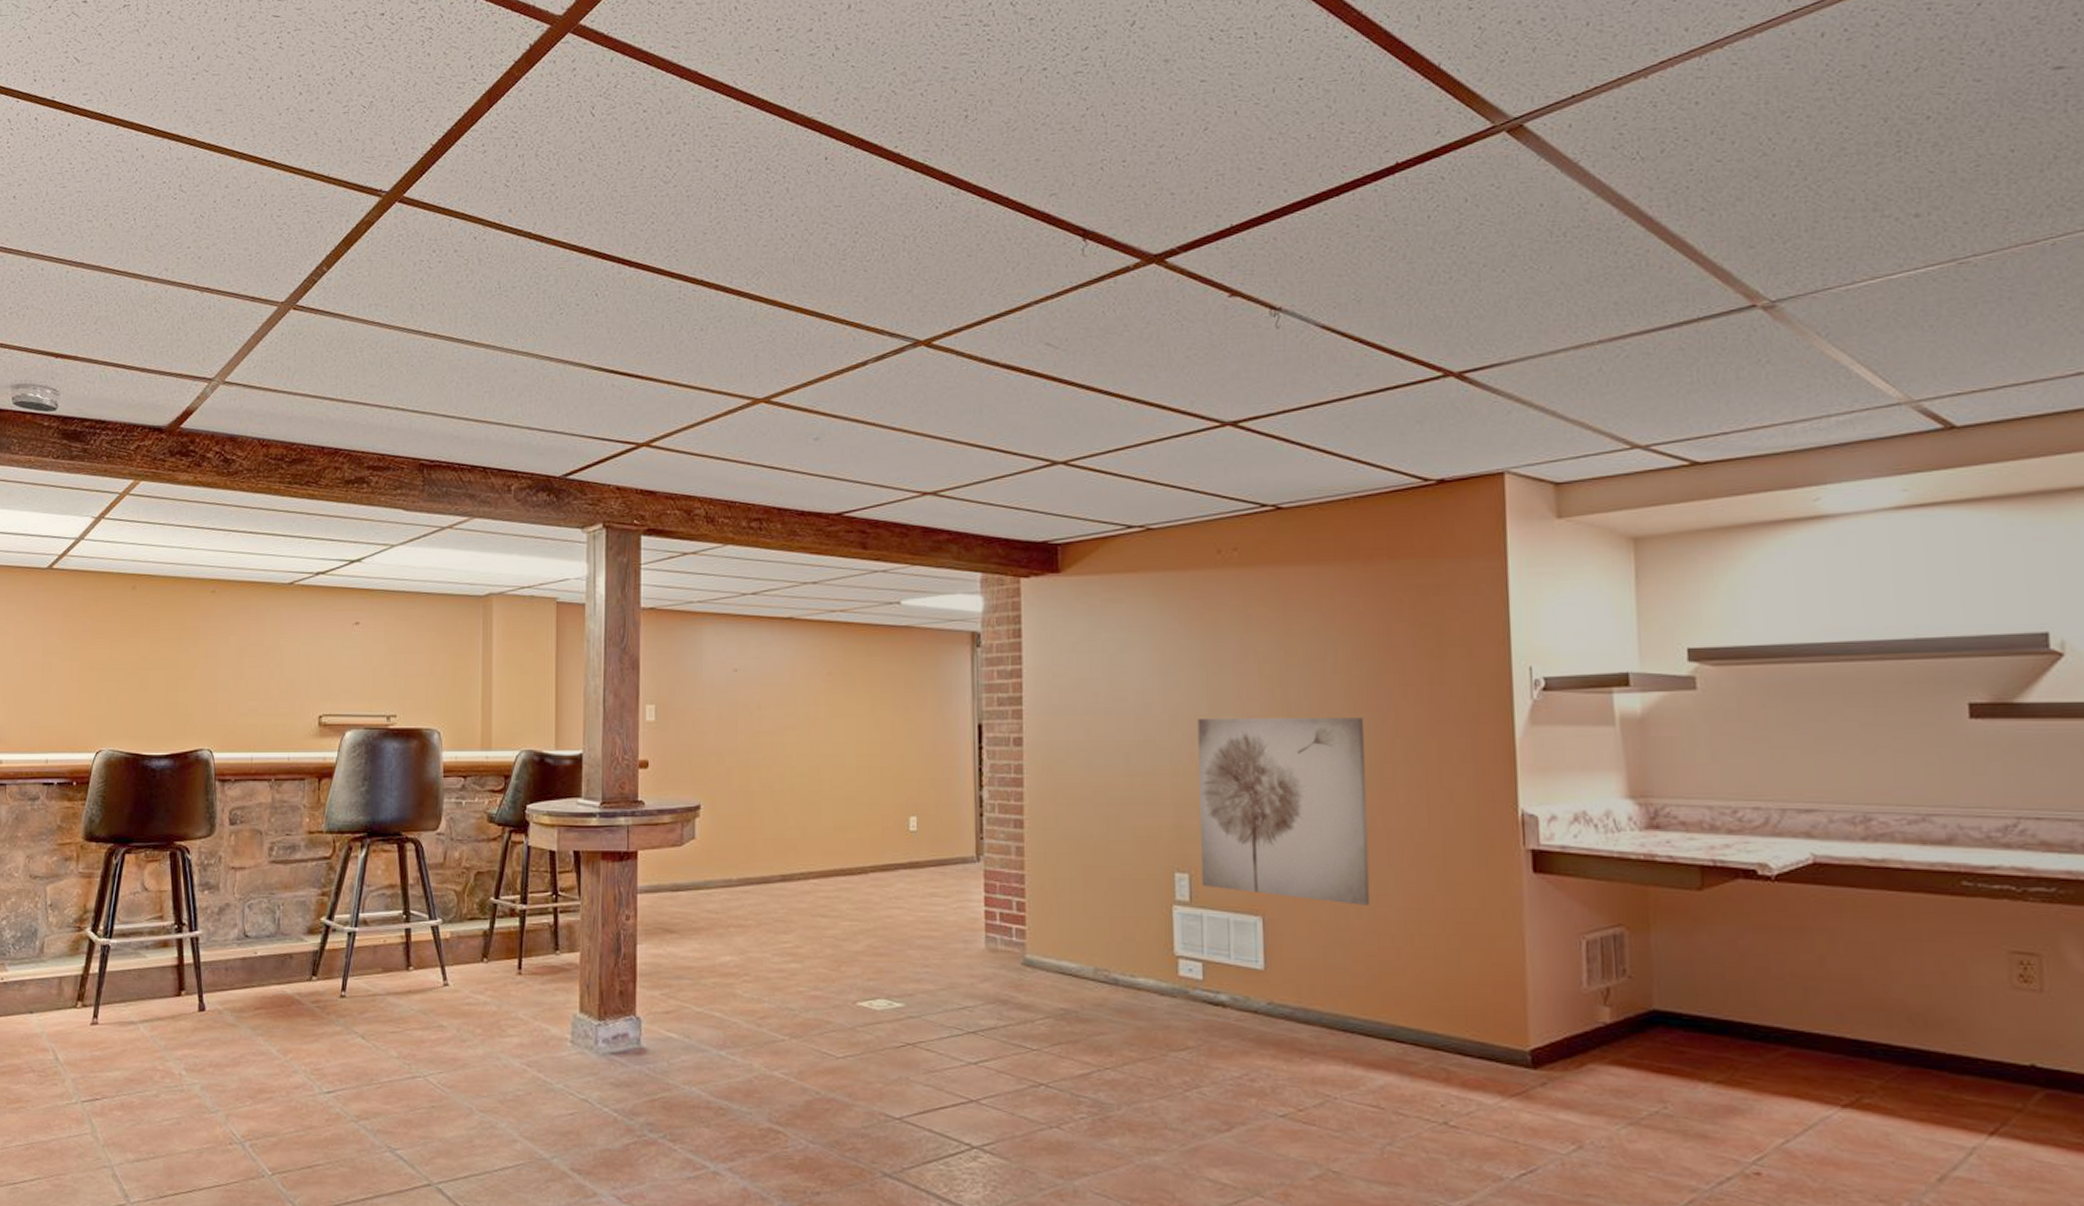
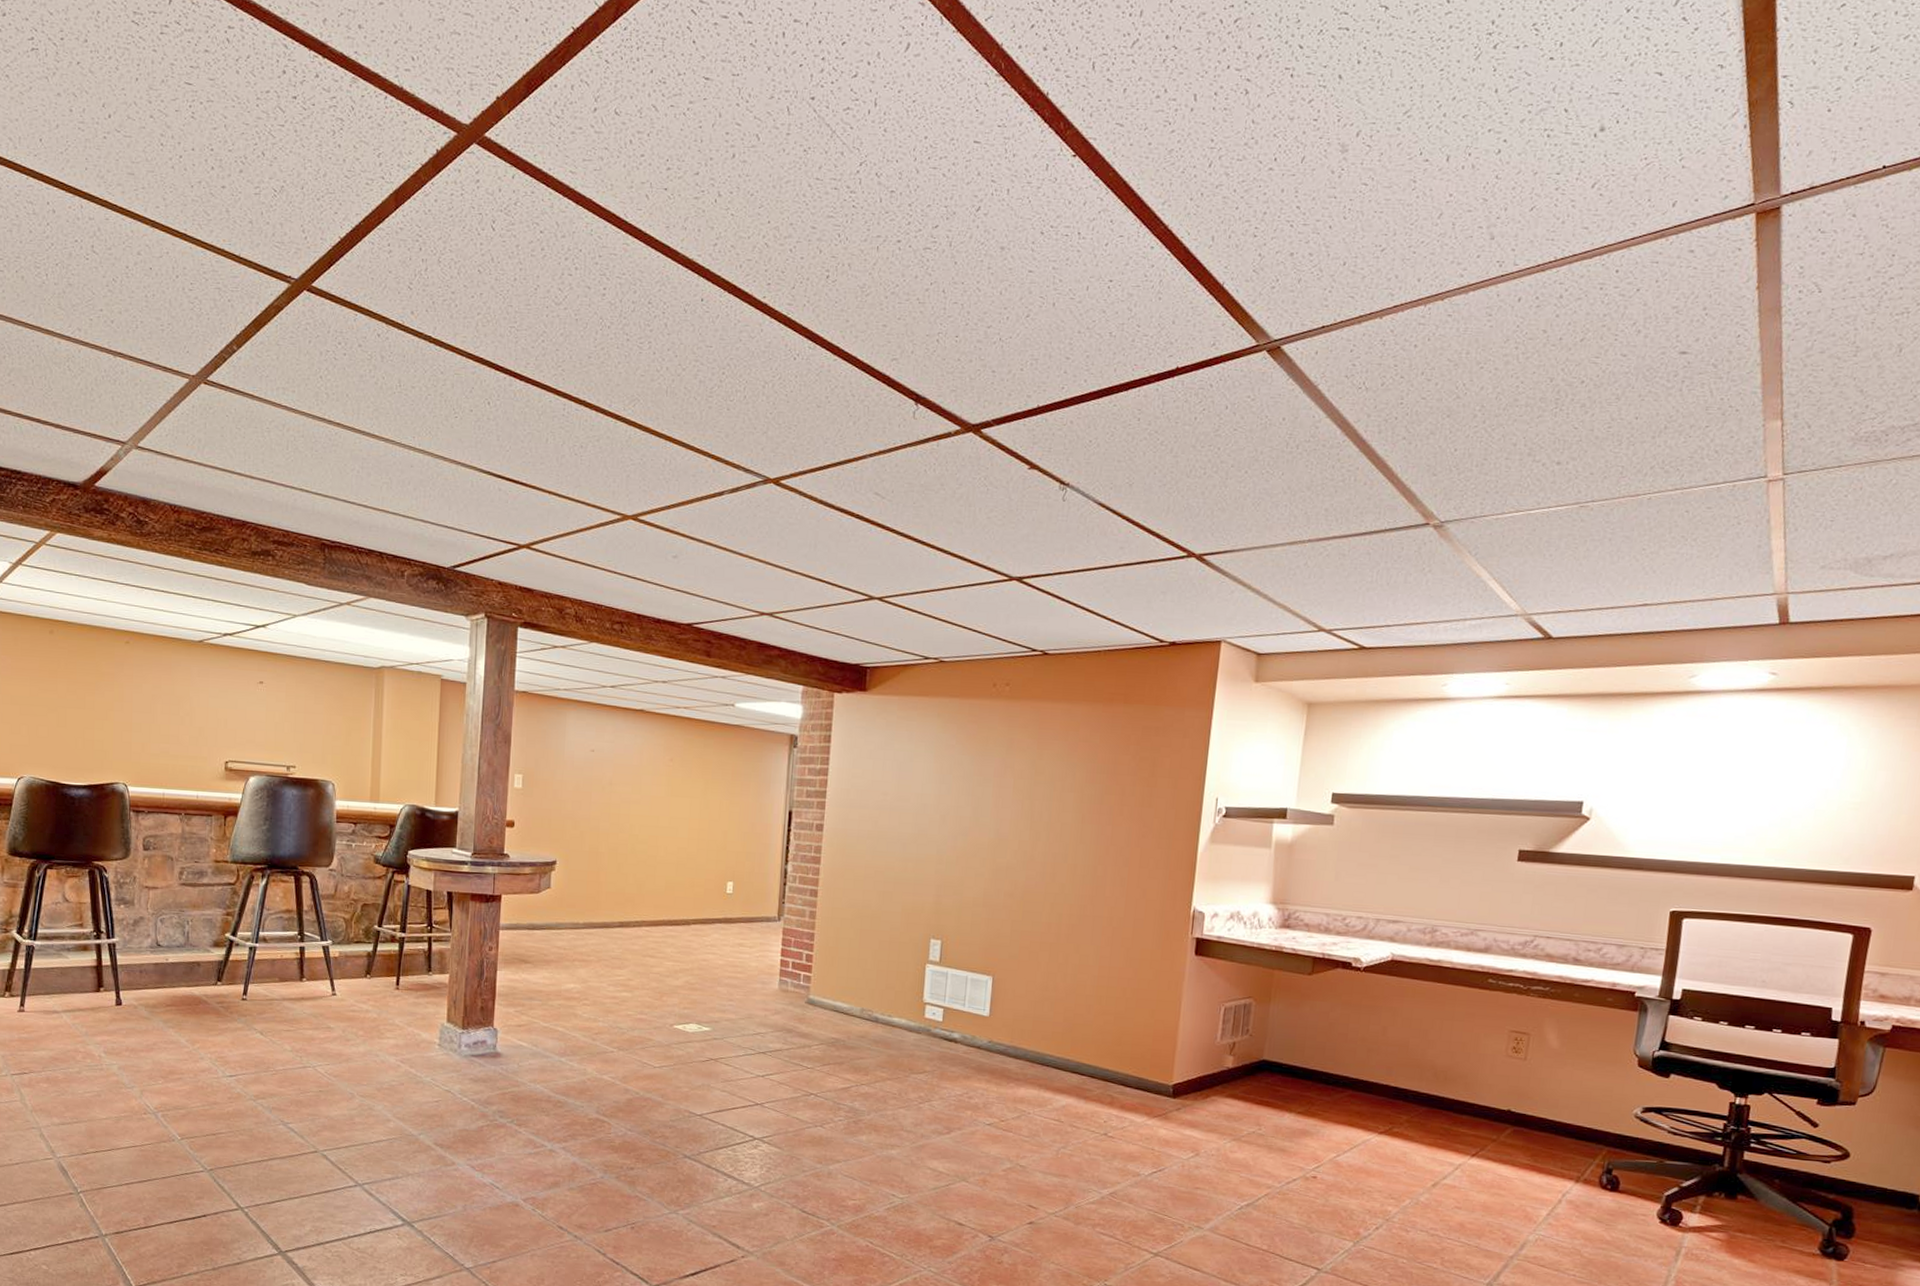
wall art: present [1197,718,1371,905] -> none [950,820,1088,972]

